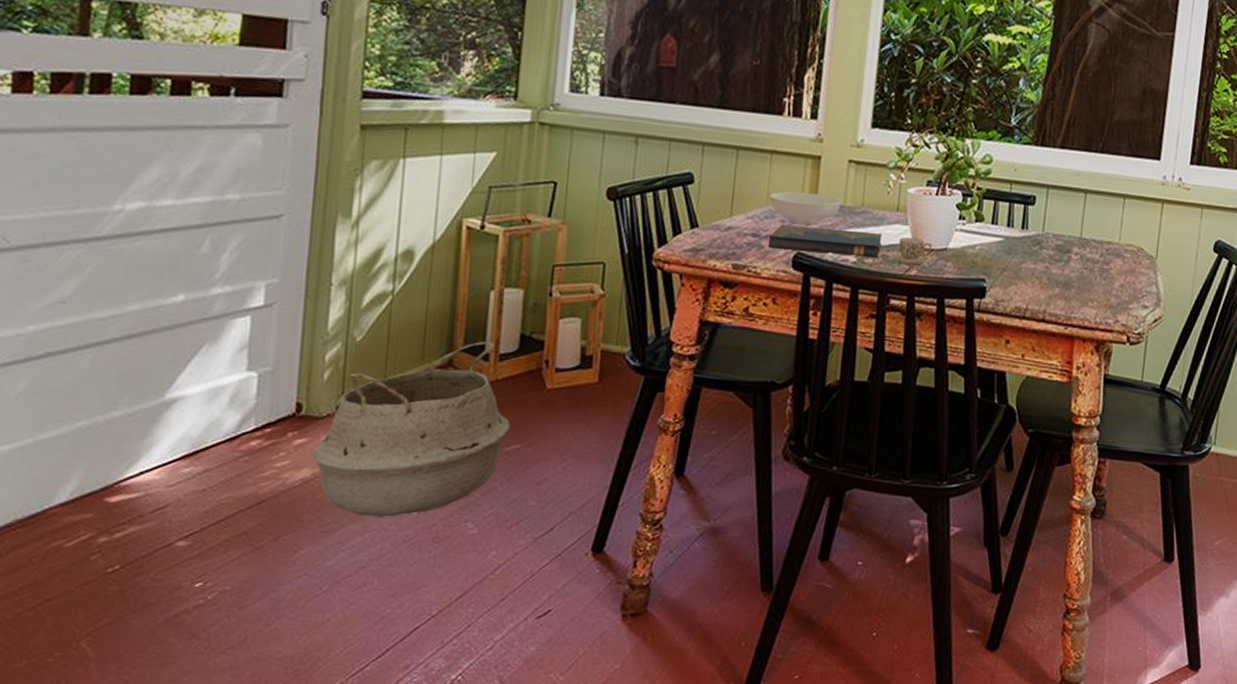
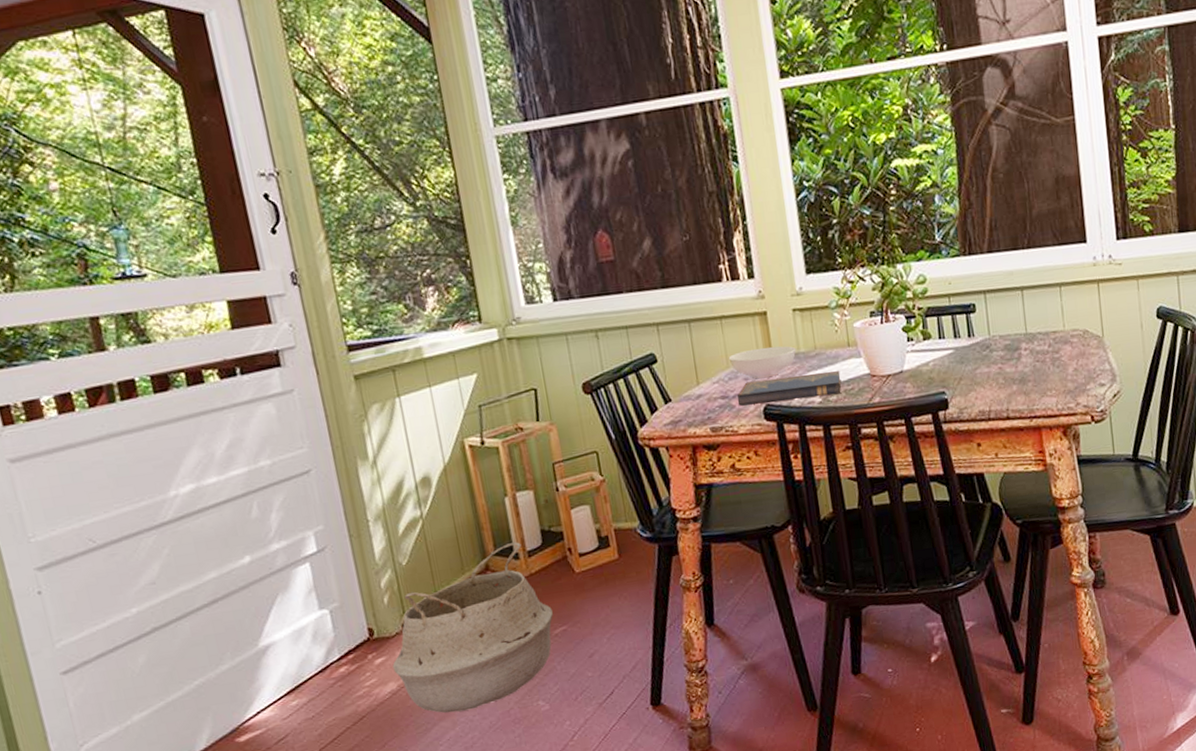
teacup: present [888,237,932,265] -> none [850,367,891,395]

